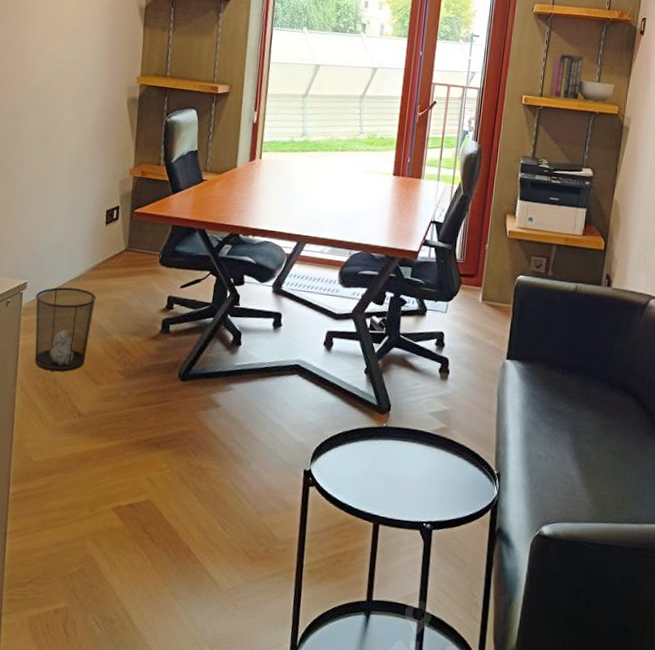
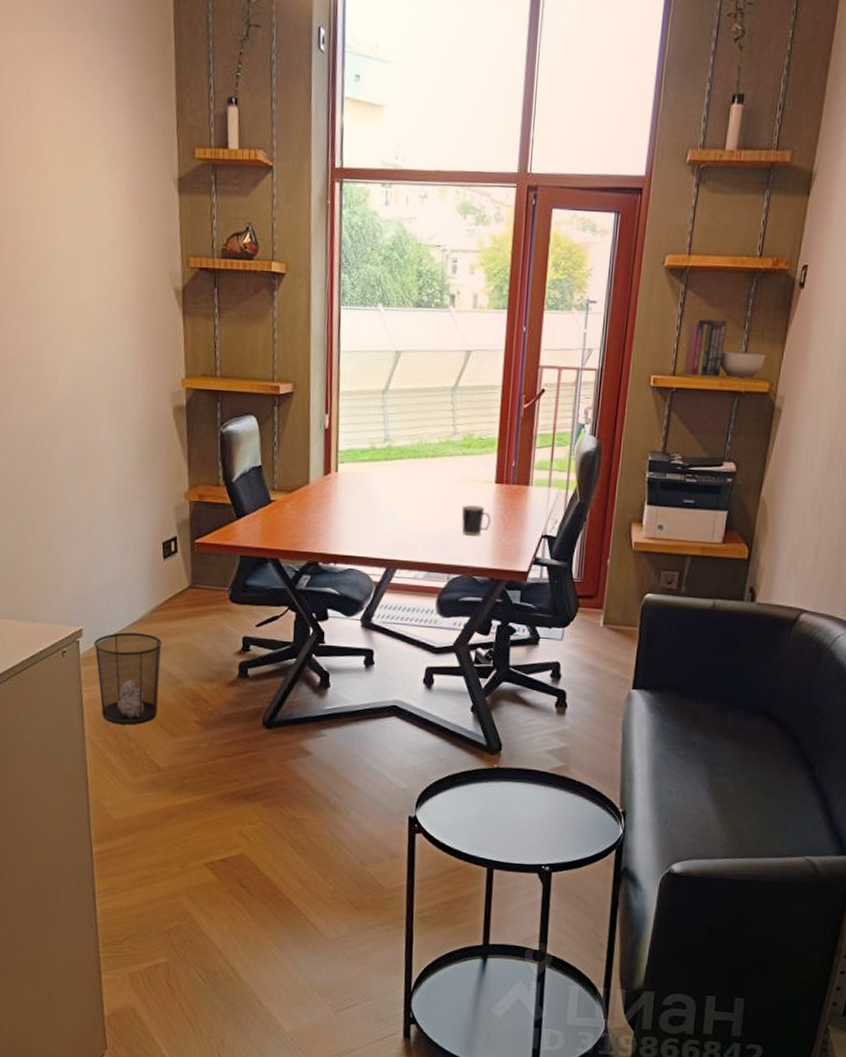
mug: none [363,192,388,219] -> present [461,505,491,536]

